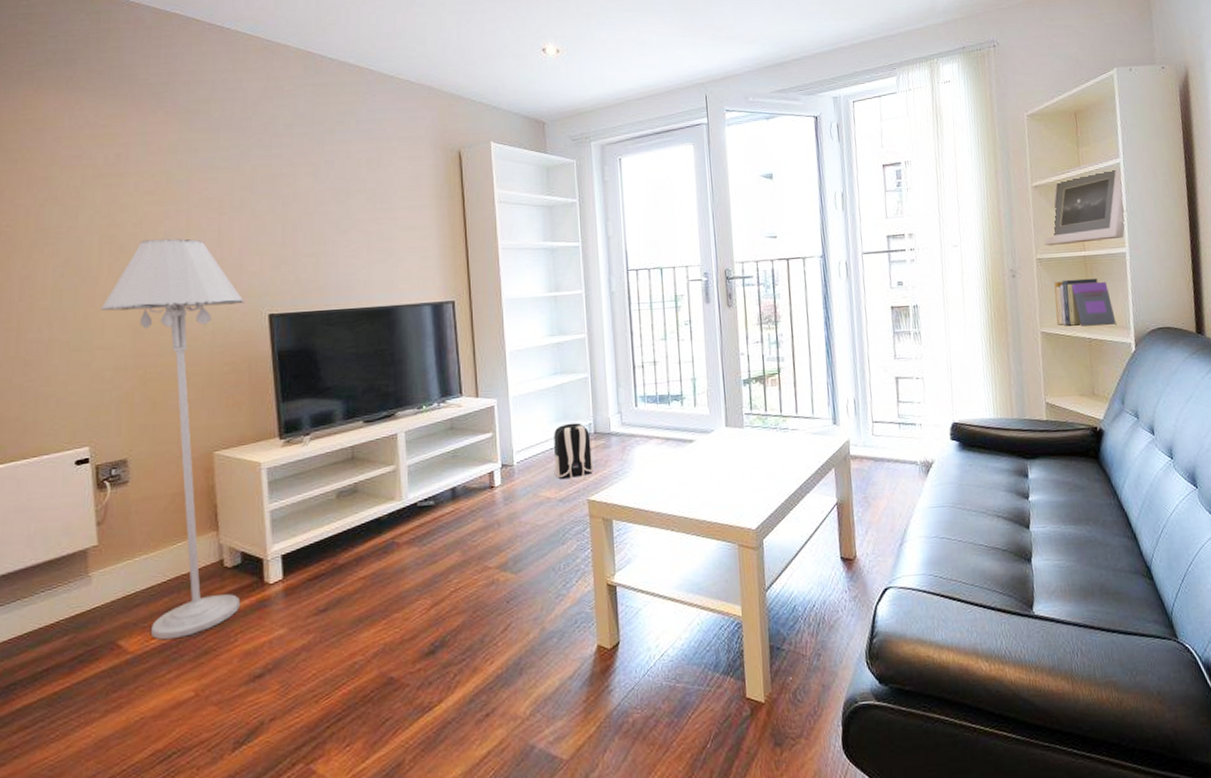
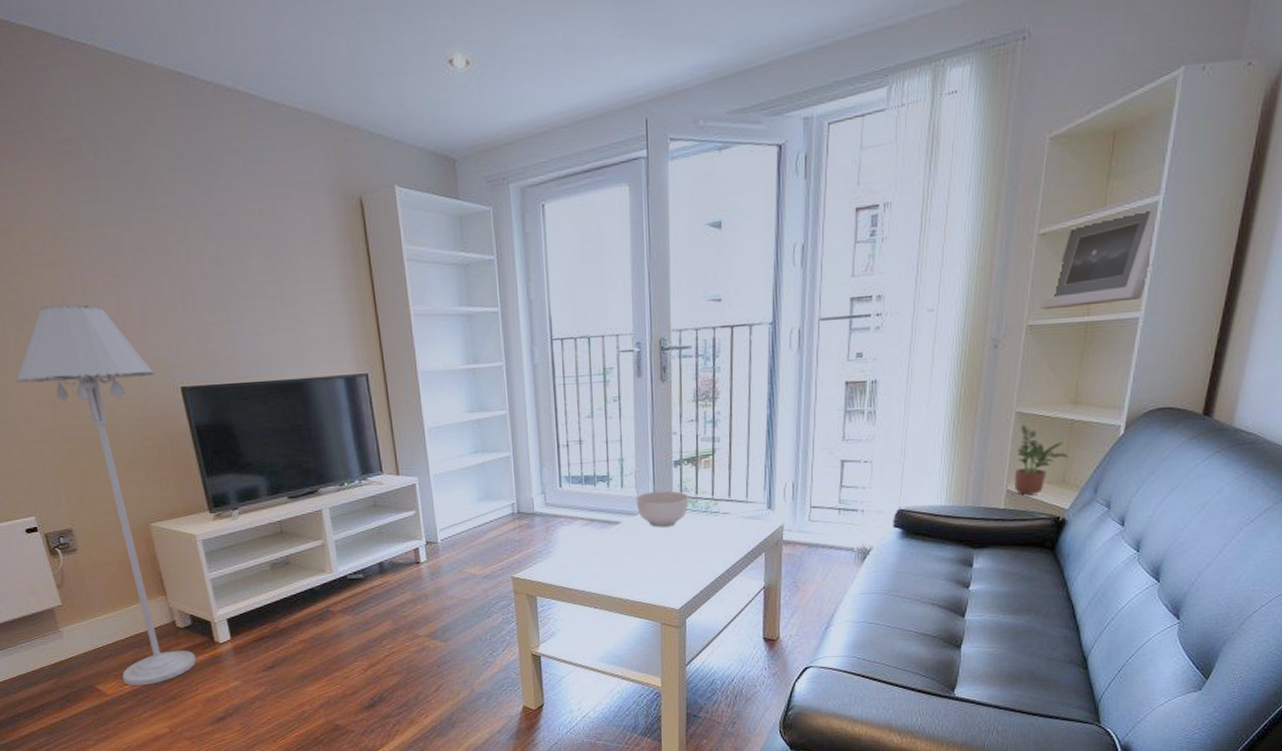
backpack: present [554,423,594,483] -> none [476,502,518,561]
bowl: none [708,408,760,445] -> present [636,490,689,527]
potted plant: none [1047,343,1093,407] -> present [1015,424,1069,495]
books: present [1054,278,1117,327] -> none [1038,348,1109,406]

